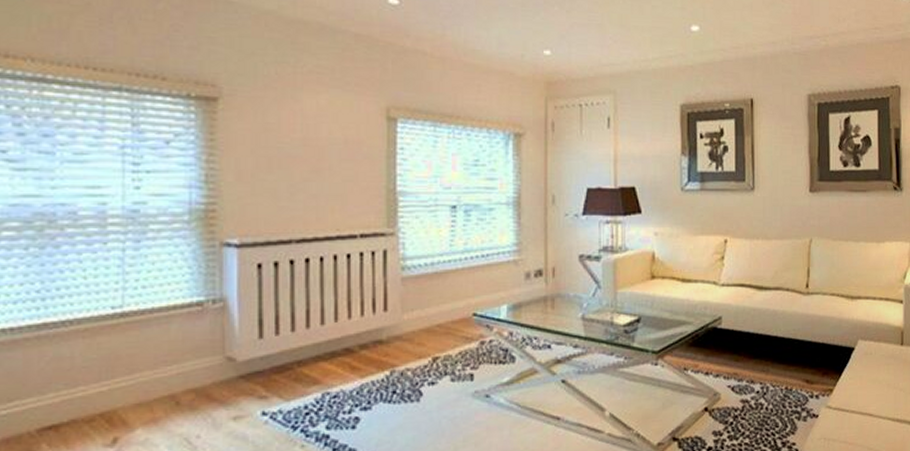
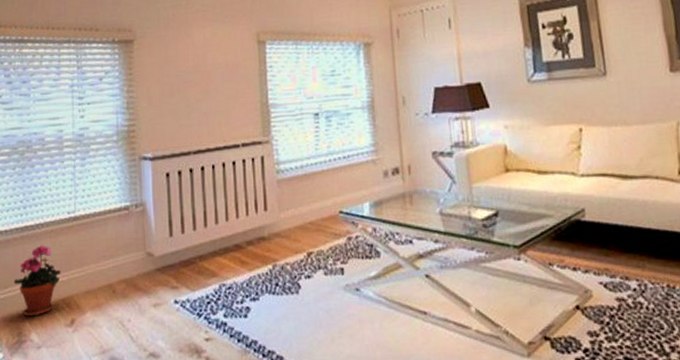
potted plant: none [24,347,98,437] -> present [14,245,60,317]

